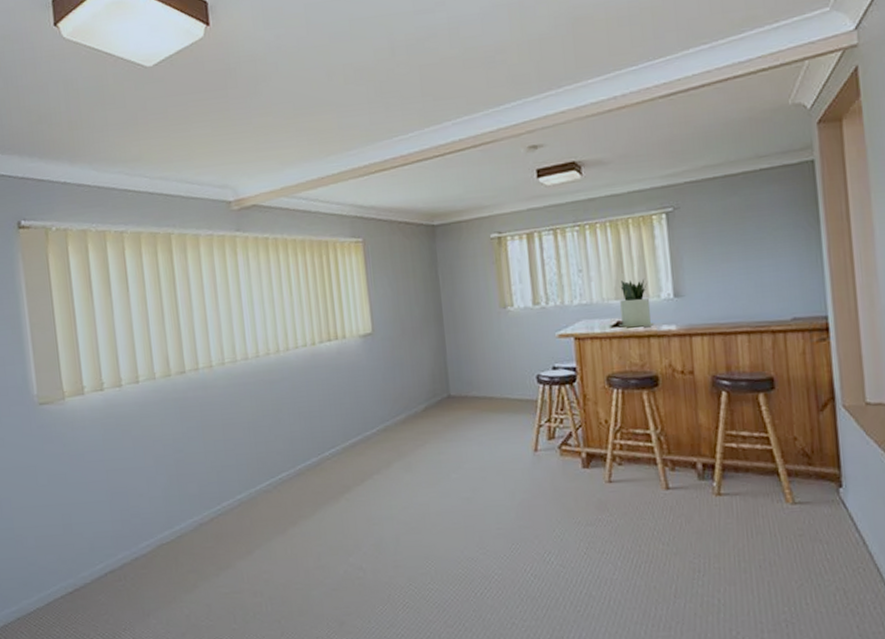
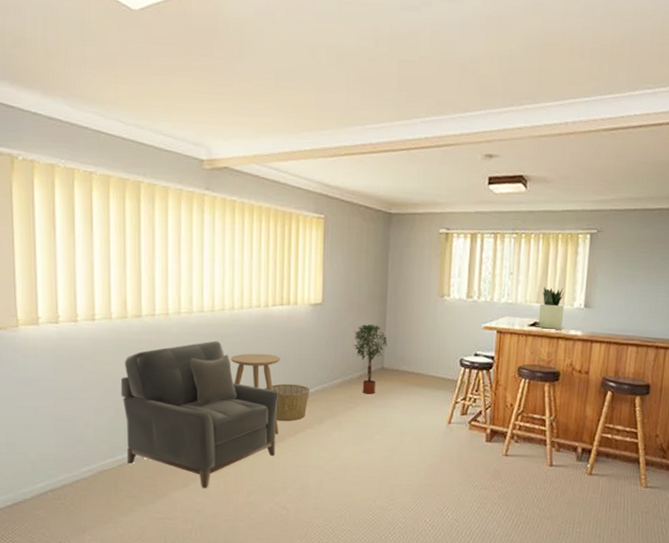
armchair: none [170,388,343,555] -> present [120,341,279,489]
side table: none [282,396,344,485] -> present [230,353,280,434]
basket: none [321,425,372,469] -> present [264,383,310,421]
potted tree: none [411,348,451,428] -> present [353,323,388,394]

